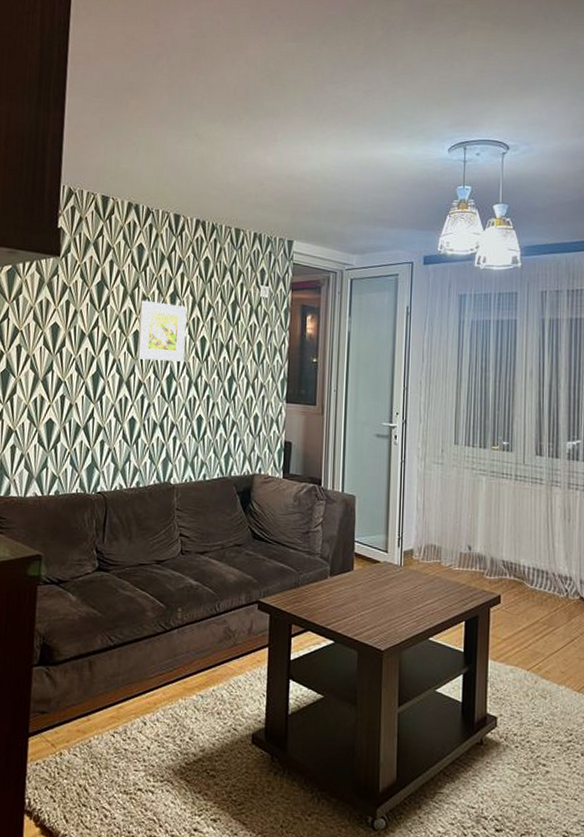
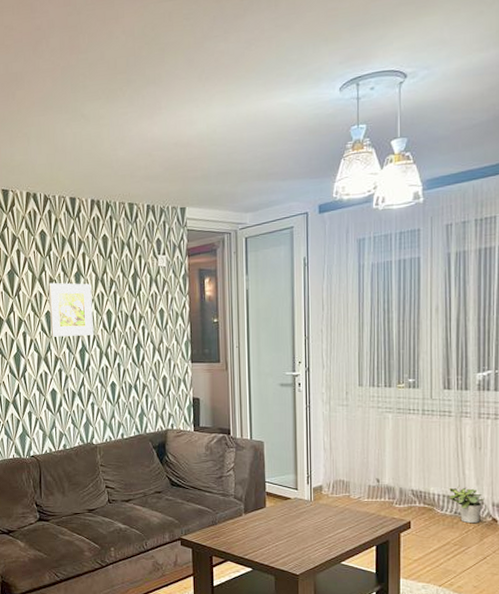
potted plant: none [538,558,573,602] -> present [448,485,485,524]

